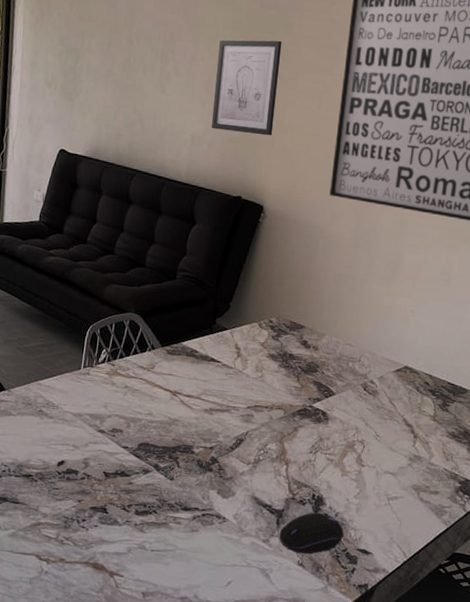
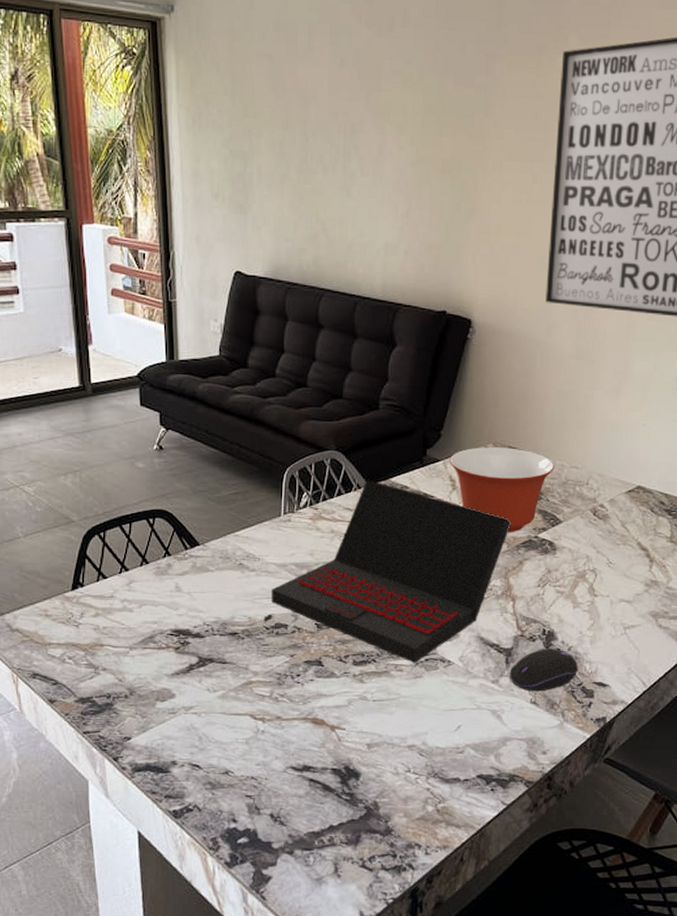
laptop: none [65,342,290,517] -> present [271,480,512,663]
wall art: present [212,40,282,136] -> none [407,124,482,239]
mixing bowl: none [236,319,331,401] -> present [450,447,555,533]

